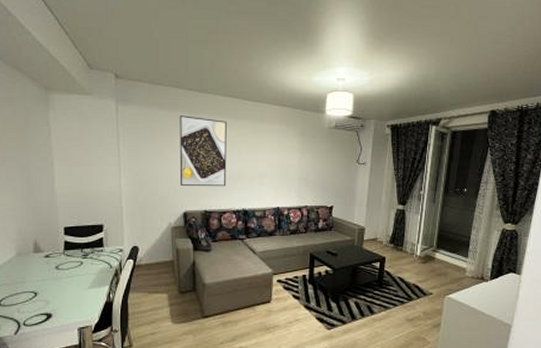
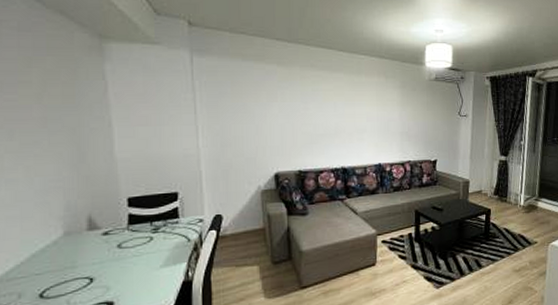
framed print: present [179,115,227,187] -> none [267,67,323,146]

